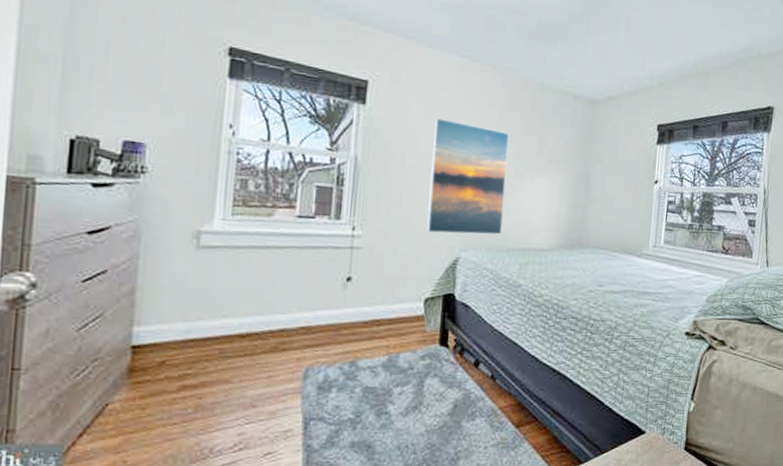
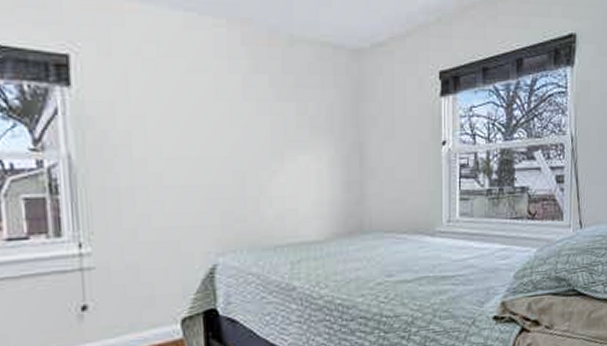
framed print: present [426,118,509,235] -> none [162,94,265,238]

